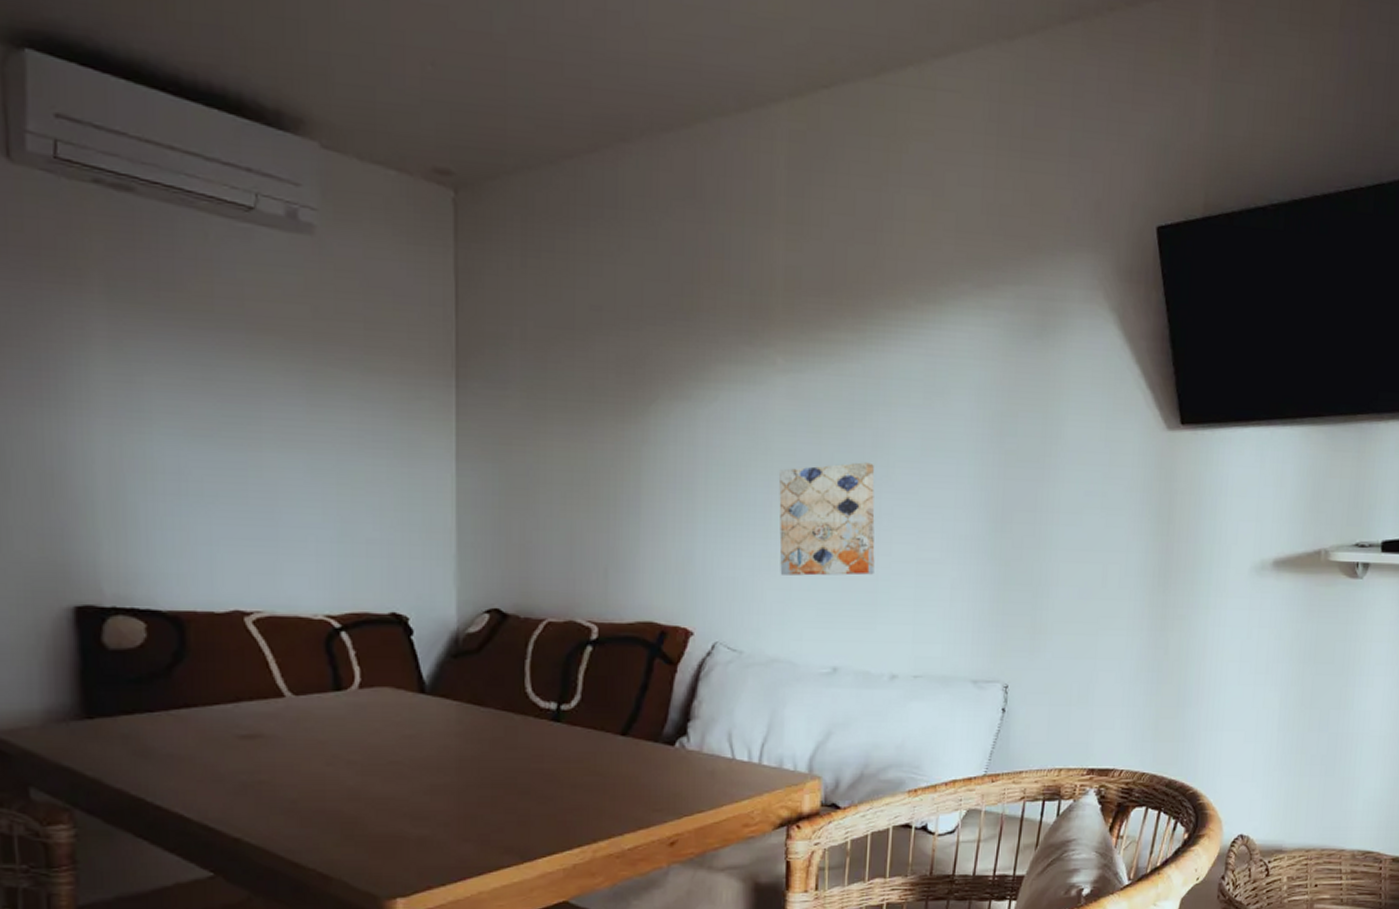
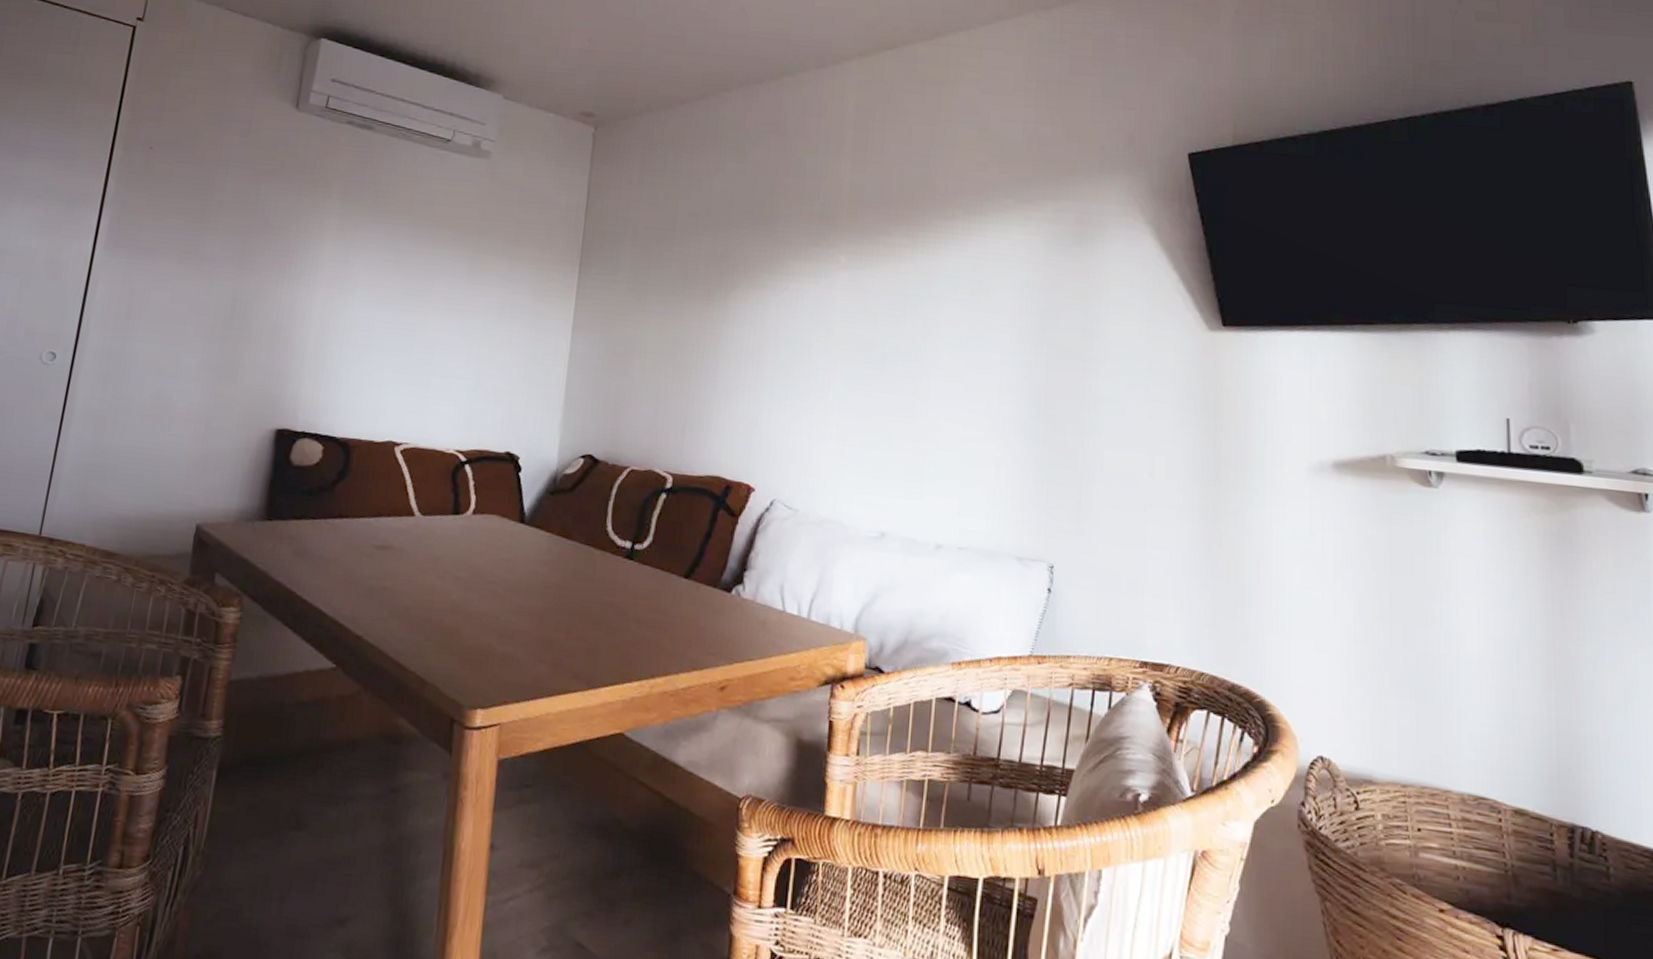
wall art: present [779,462,875,576] -> none [835,347,924,449]

